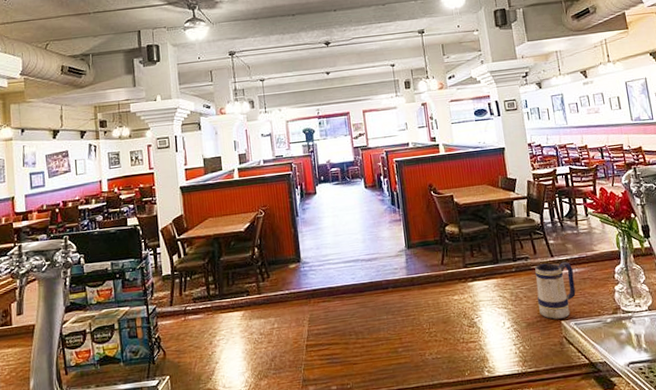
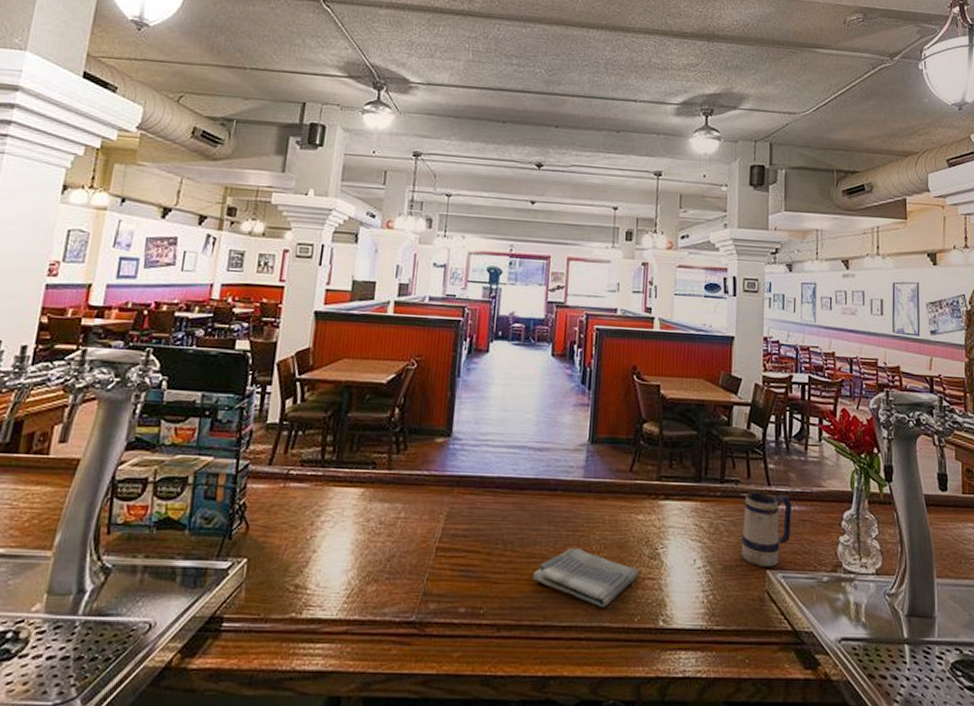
dish towel: none [382,328,463,370] -> present [532,547,639,609]

